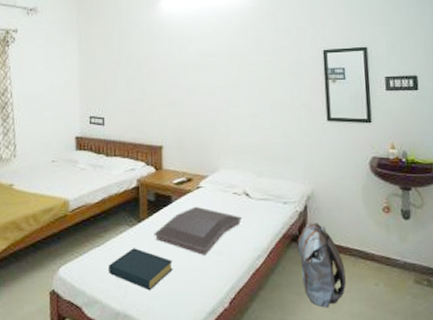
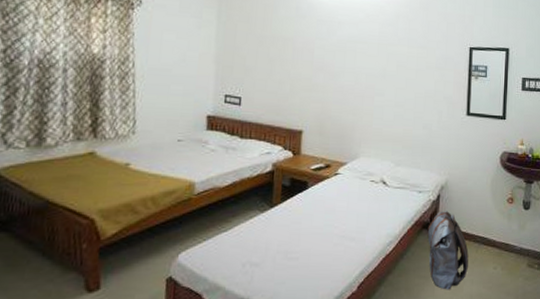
hardback book: present [109,248,173,290] -> none [234,233,304,275]
serving tray: present [154,206,243,255] -> none [286,192,378,241]

